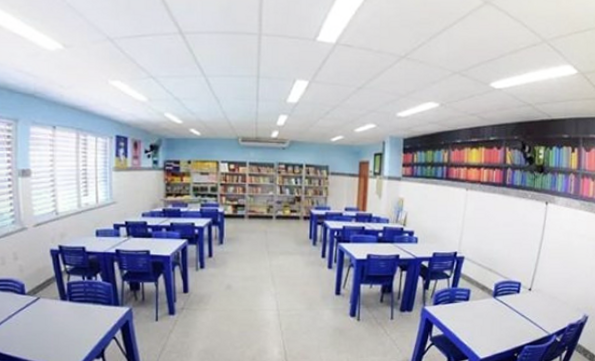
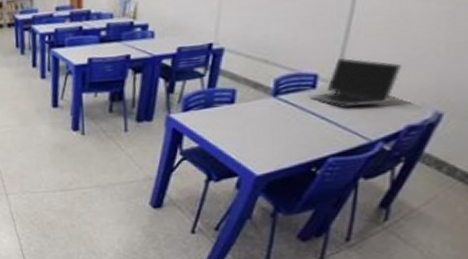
laptop: none [513,271,568,307] -> present [305,57,403,106]

